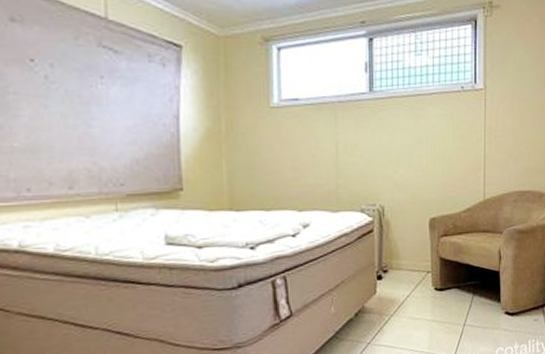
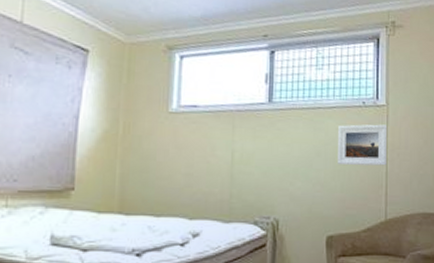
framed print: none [438,108,484,151] -> present [338,124,387,166]

